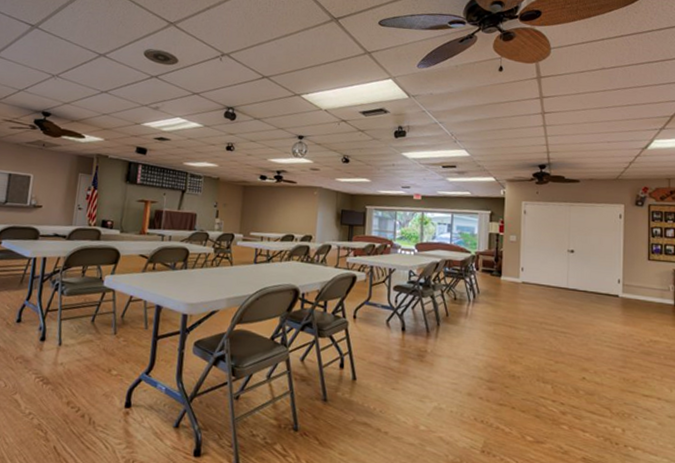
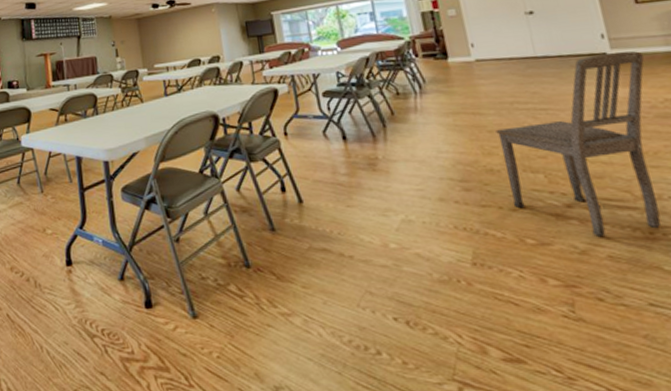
dining chair: none [523,295,644,442] -> present [496,51,661,236]

